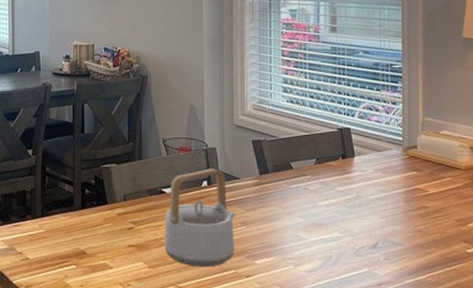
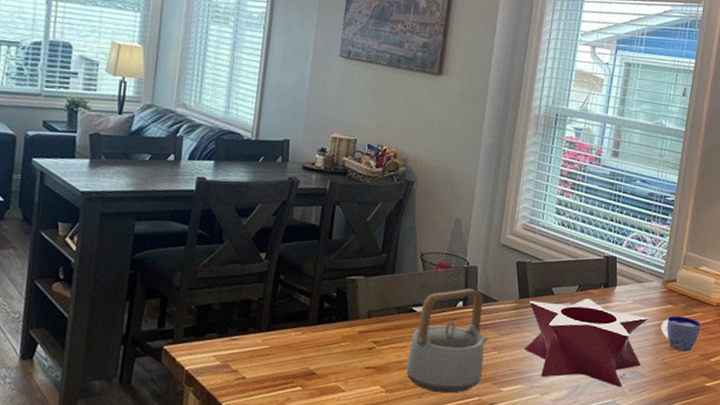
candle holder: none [270,171,394,257] -> present [524,298,649,387]
cup: none [408,182,452,218] -> present [660,316,701,352]

